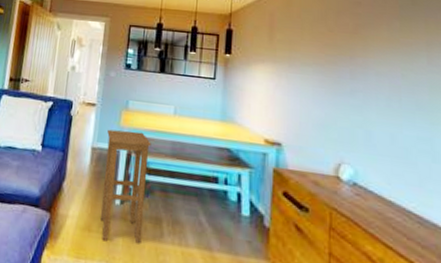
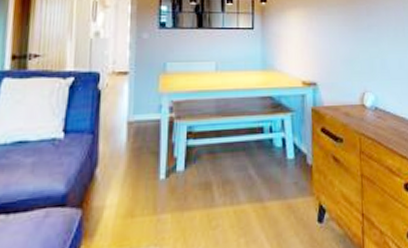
stool: present [100,129,152,244] -> none [143,95,195,224]

